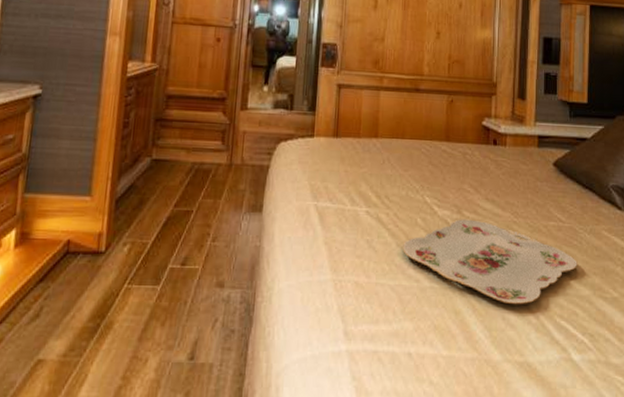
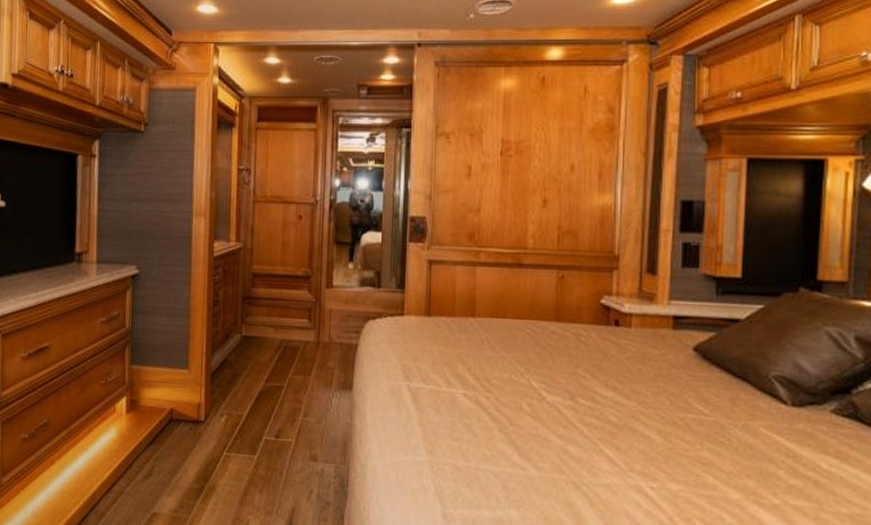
serving tray: present [403,219,578,305] -> none [506,406,725,503]

